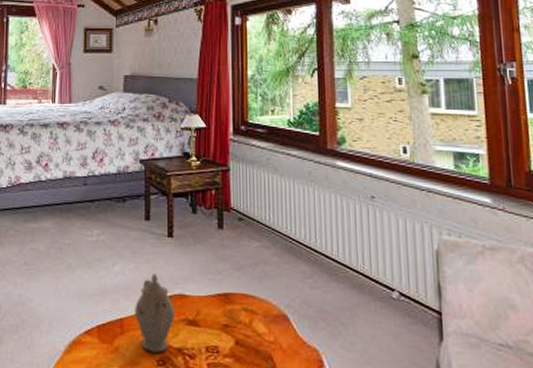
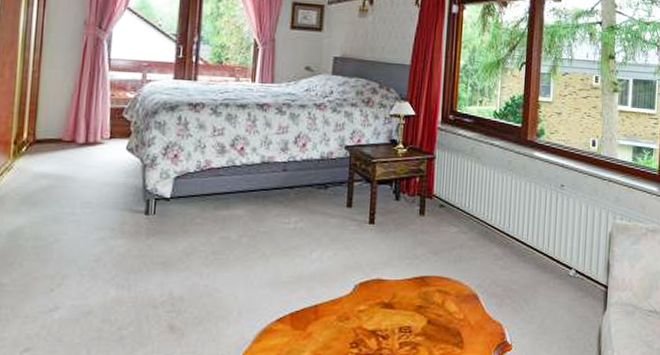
teapot: present [135,273,175,353] -> none [330,260,371,336]

